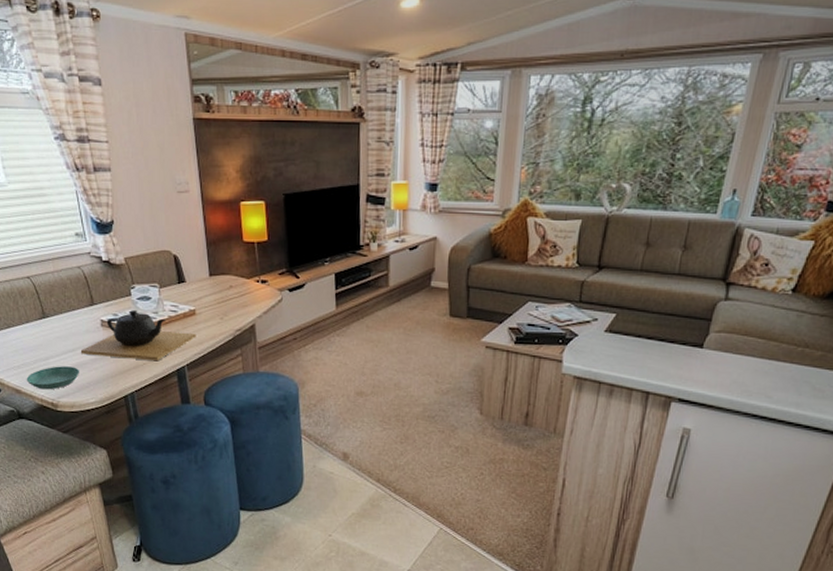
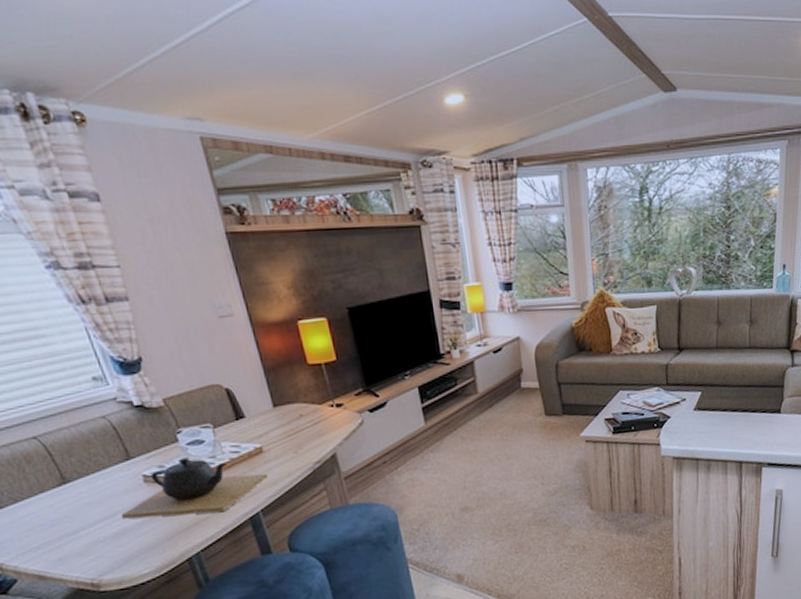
saucer: present [26,366,79,390] -> none [51,535,124,570]

